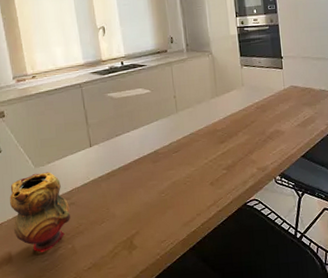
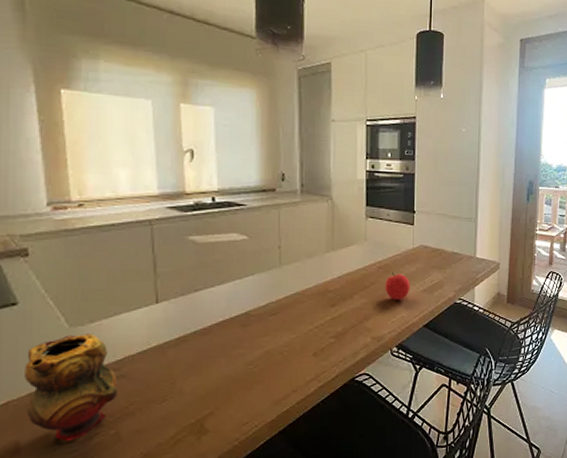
fruit: none [263,111,286,135] -> present [385,272,410,300]

